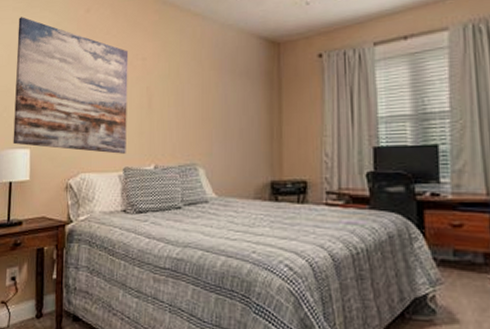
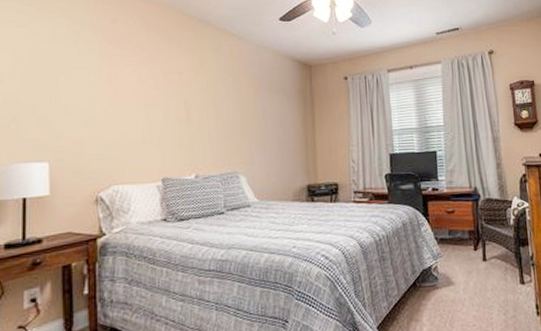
wall art: present [13,17,129,154] -> none [25,21,164,165]

